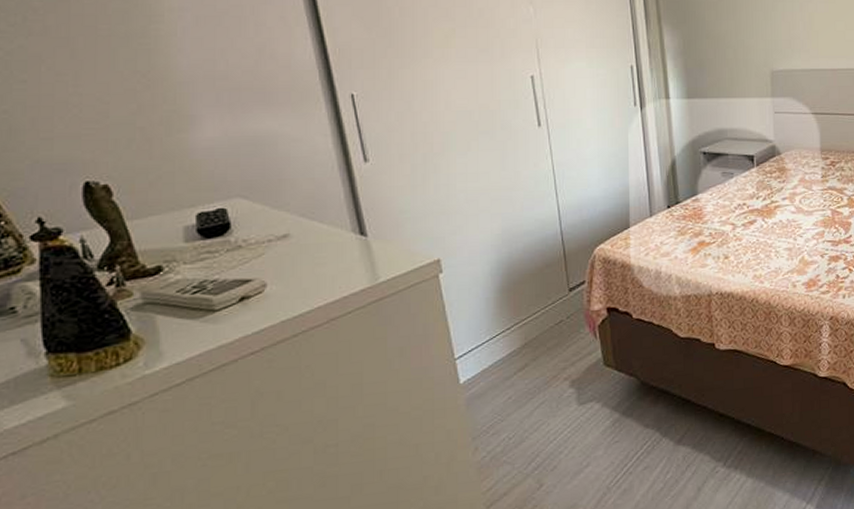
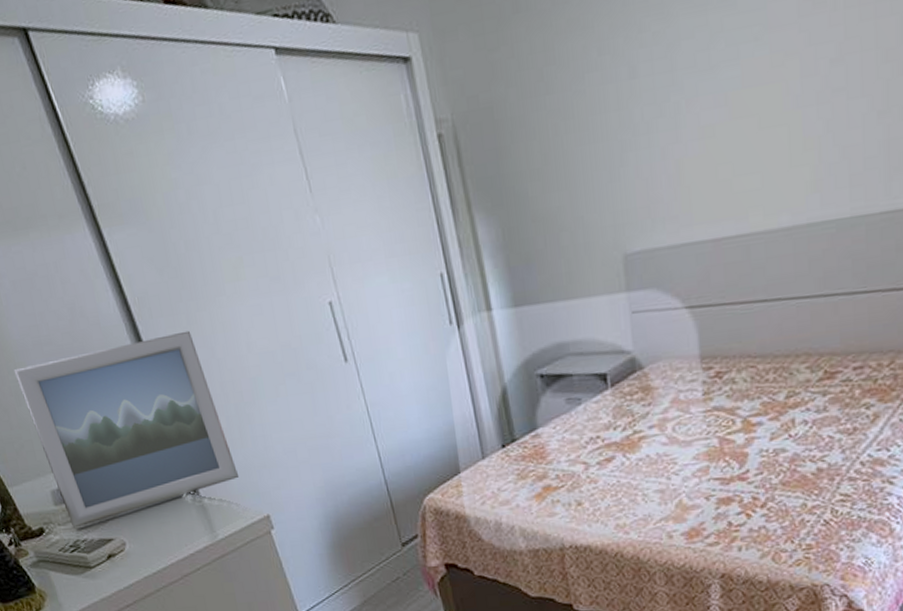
picture frame: none [171,84,415,267] -> present [14,330,240,528]

